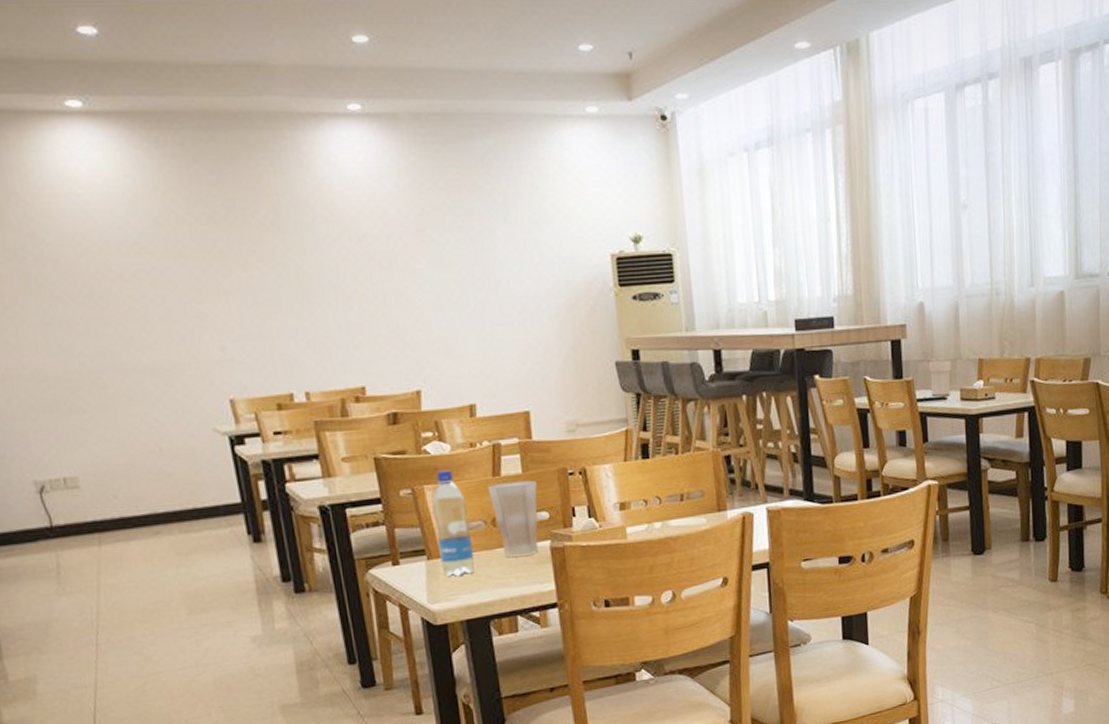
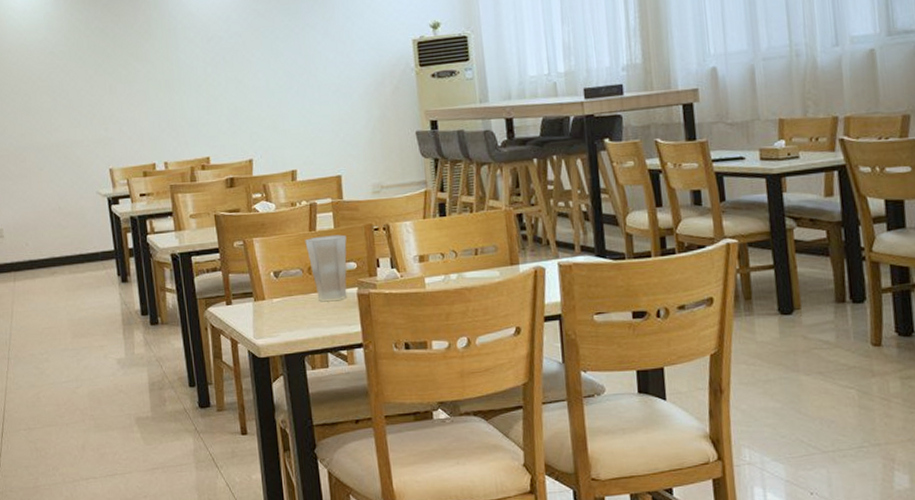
bottle: present [432,470,475,578] -> none [259,225,293,317]
cup: present [928,360,952,397] -> none [723,121,749,158]

